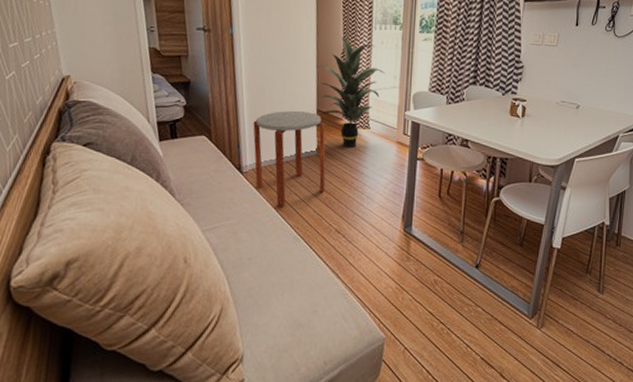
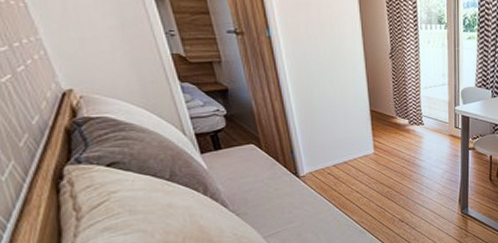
side table: present [253,110,326,206] -> none [305,112,386,204]
indoor plant: present [317,37,385,147] -> none [366,37,434,143]

